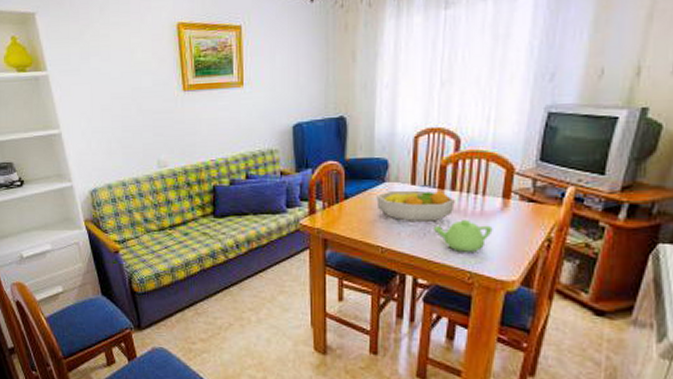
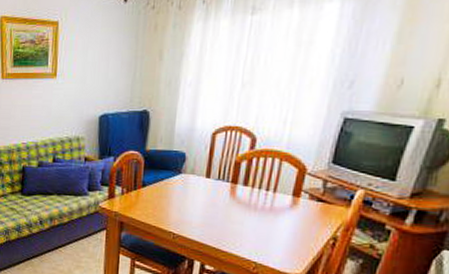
fruit bowl: present [376,190,457,221] -> none [172,181,248,213]
teapot: present [434,220,493,252] -> none [224,214,281,245]

